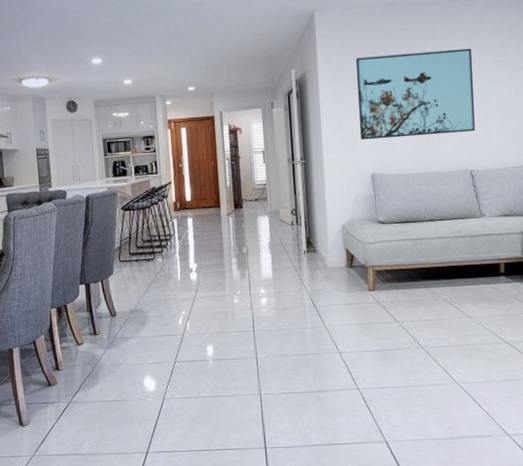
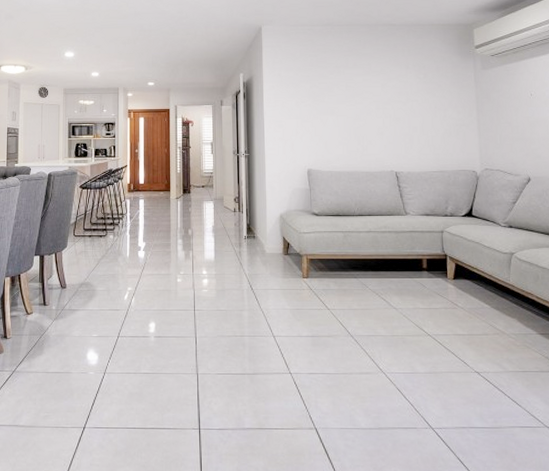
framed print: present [355,48,476,140] -> none [296,65,401,139]

